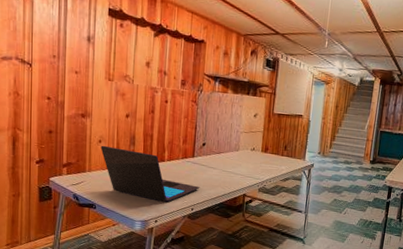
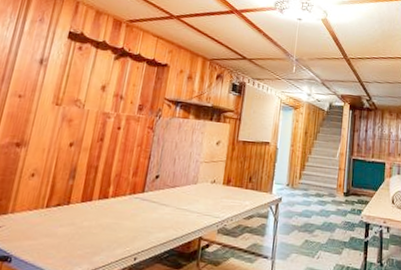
laptop: present [100,145,200,203] -> none [31,179,148,251]

